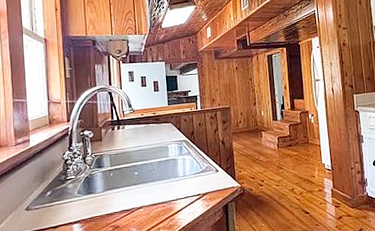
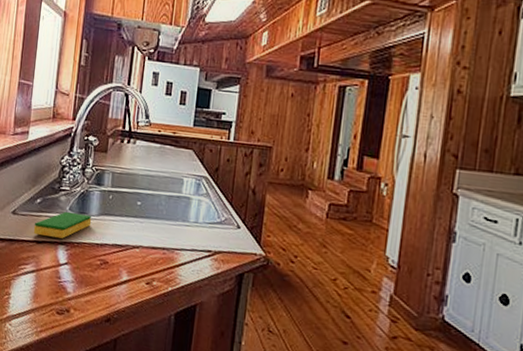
dish sponge: none [48,193,99,222] -> present [33,212,92,239]

